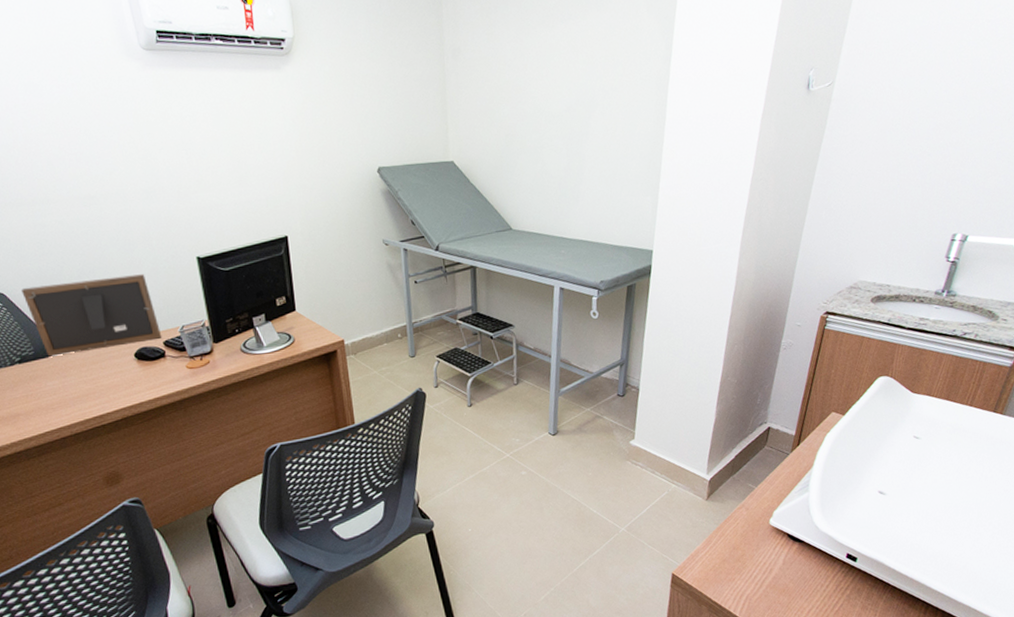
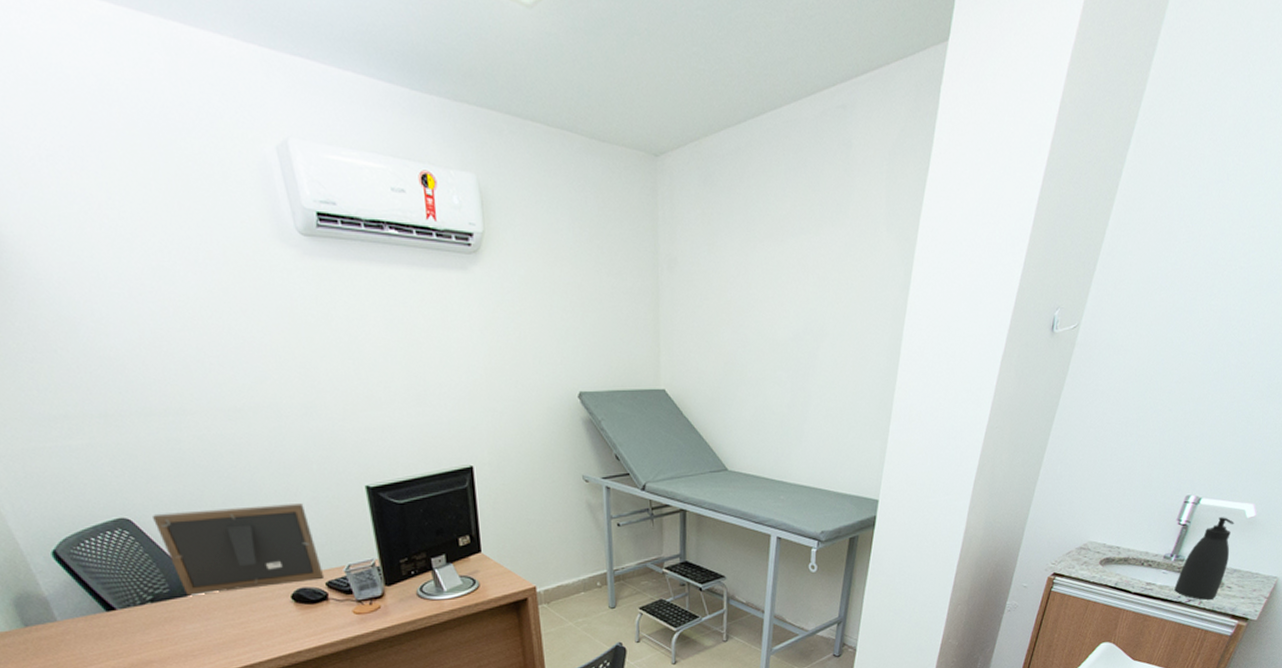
soap dispenser: none [948,252,1004,333] -> present [1174,517,1234,600]

